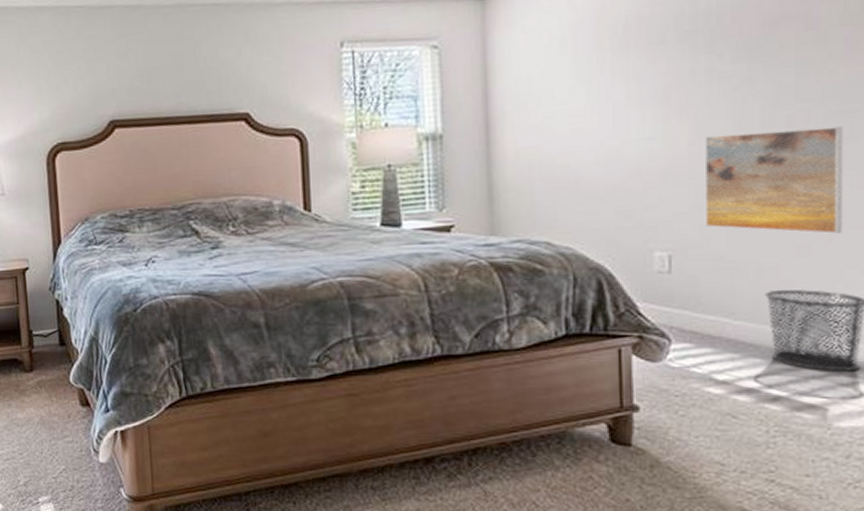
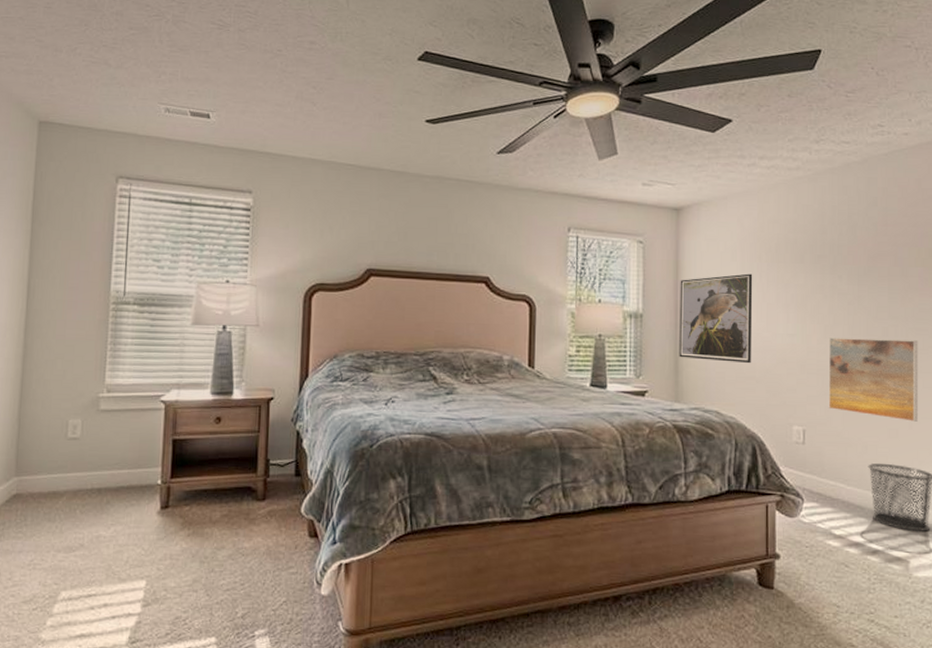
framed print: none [490,67,593,182] -> present [679,273,753,364]

